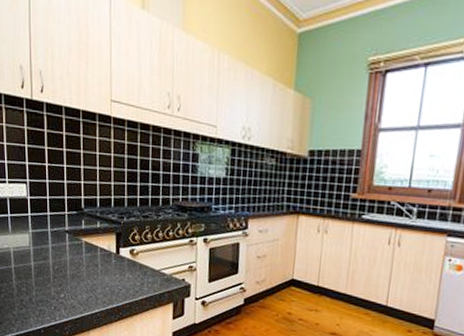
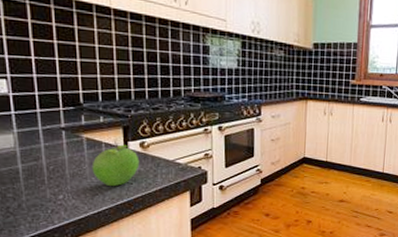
fruit: none [88,249,129,291] -> present [92,144,140,186]

